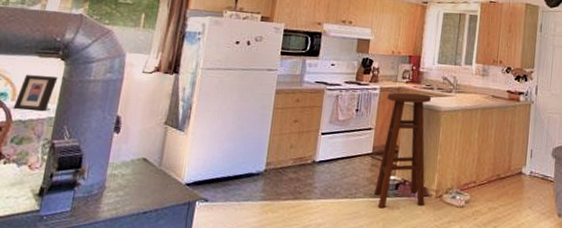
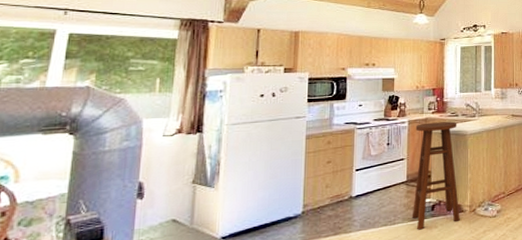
picture frame: present [13,75,58,112] -> none [17,152,68,192]

